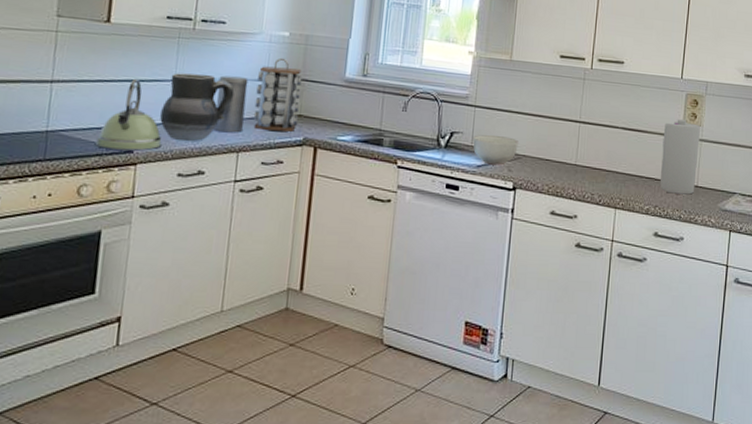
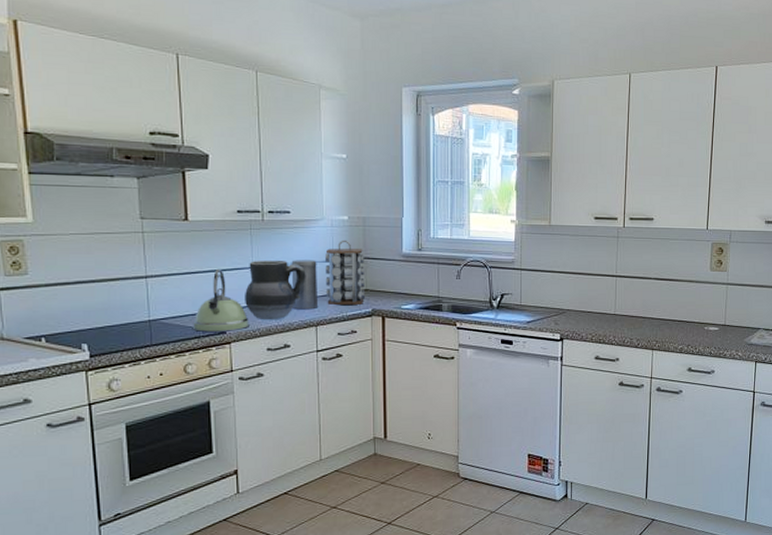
bowl: present [472,135,518,166] -> none [522,294,562,320]
paper towel holder: present [659,118,701,195] -> none [691,266,727,333]

